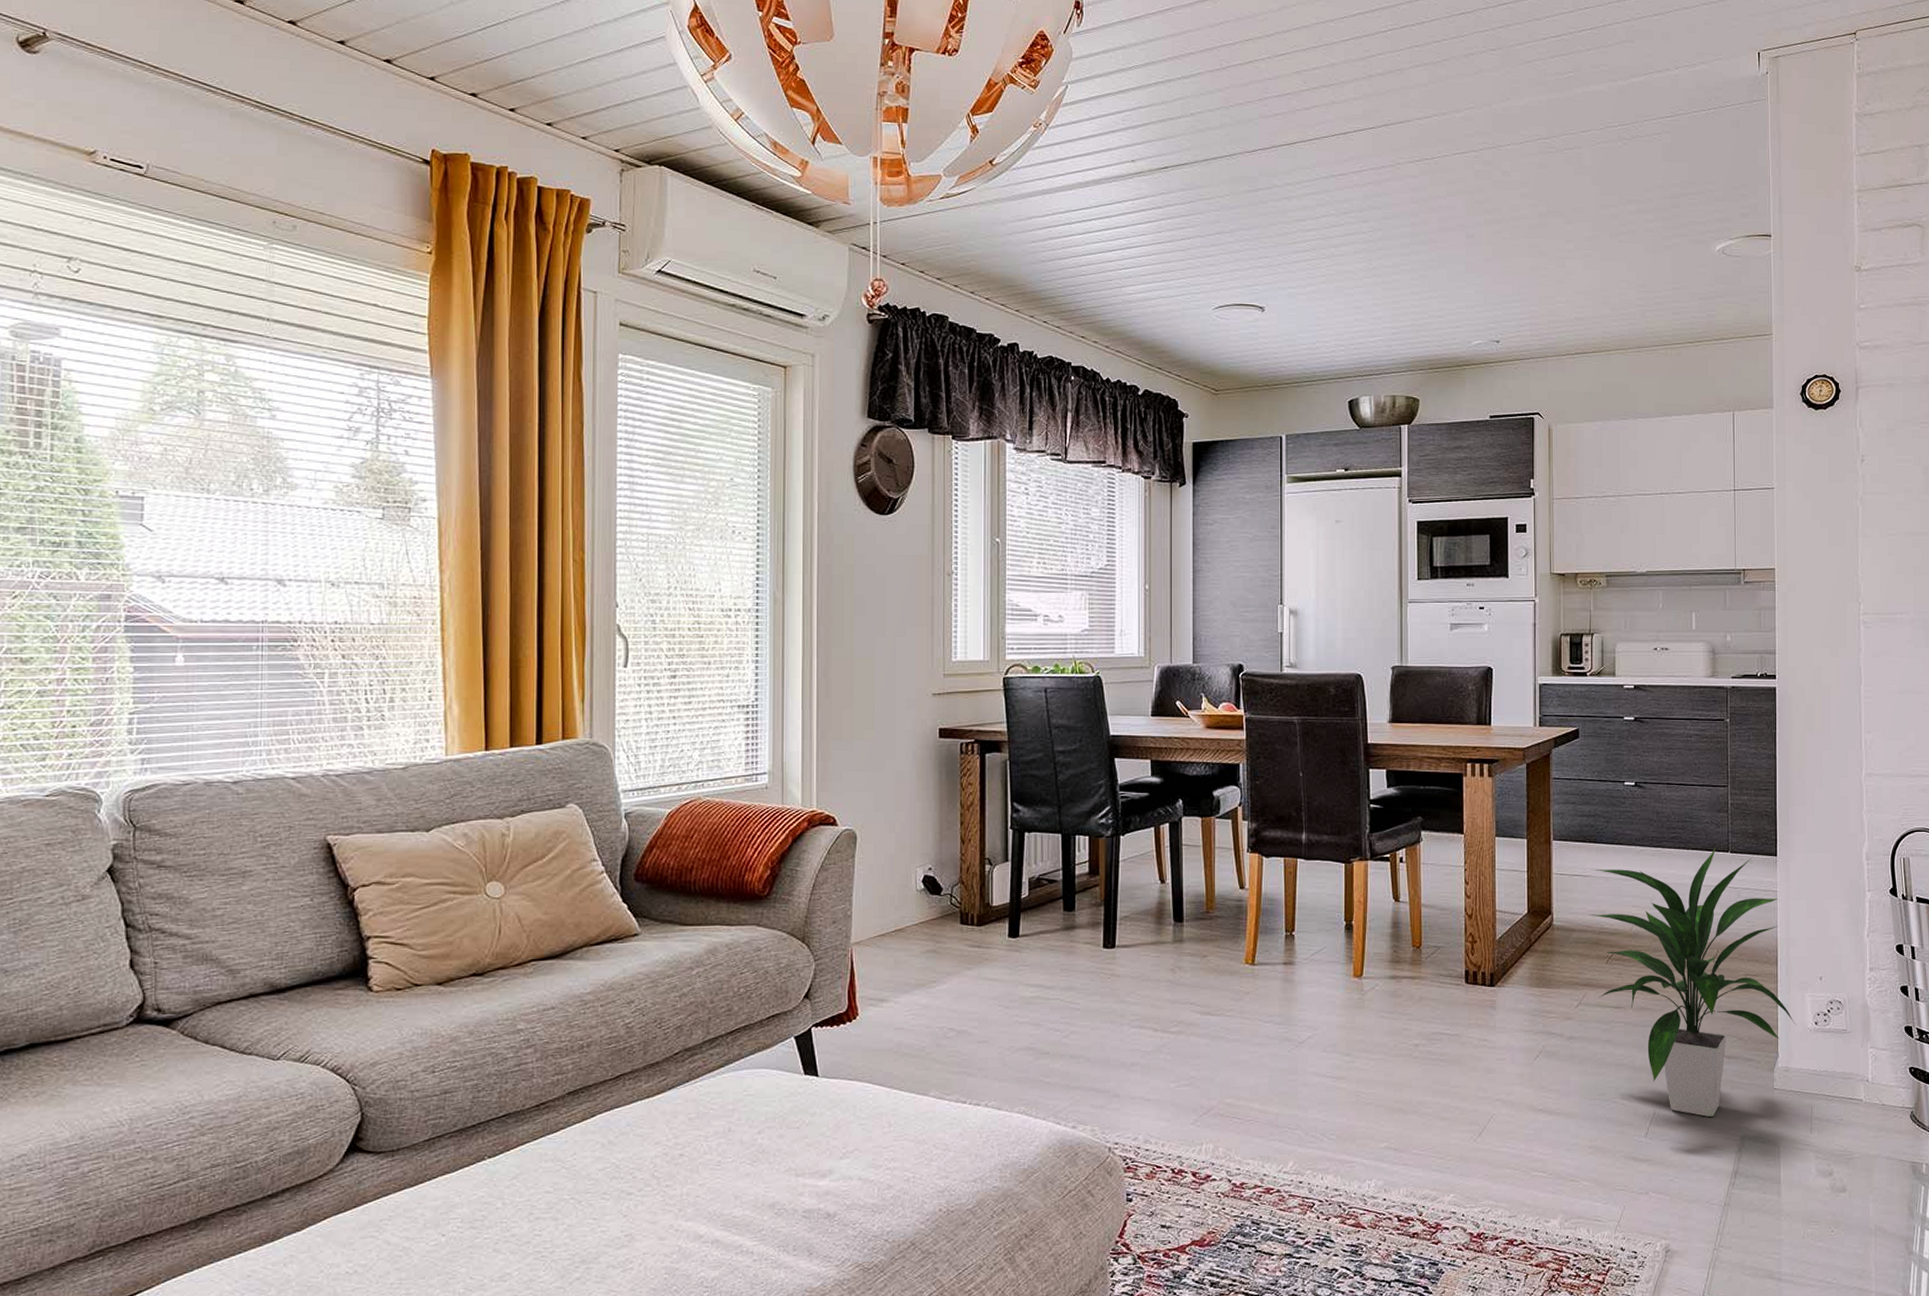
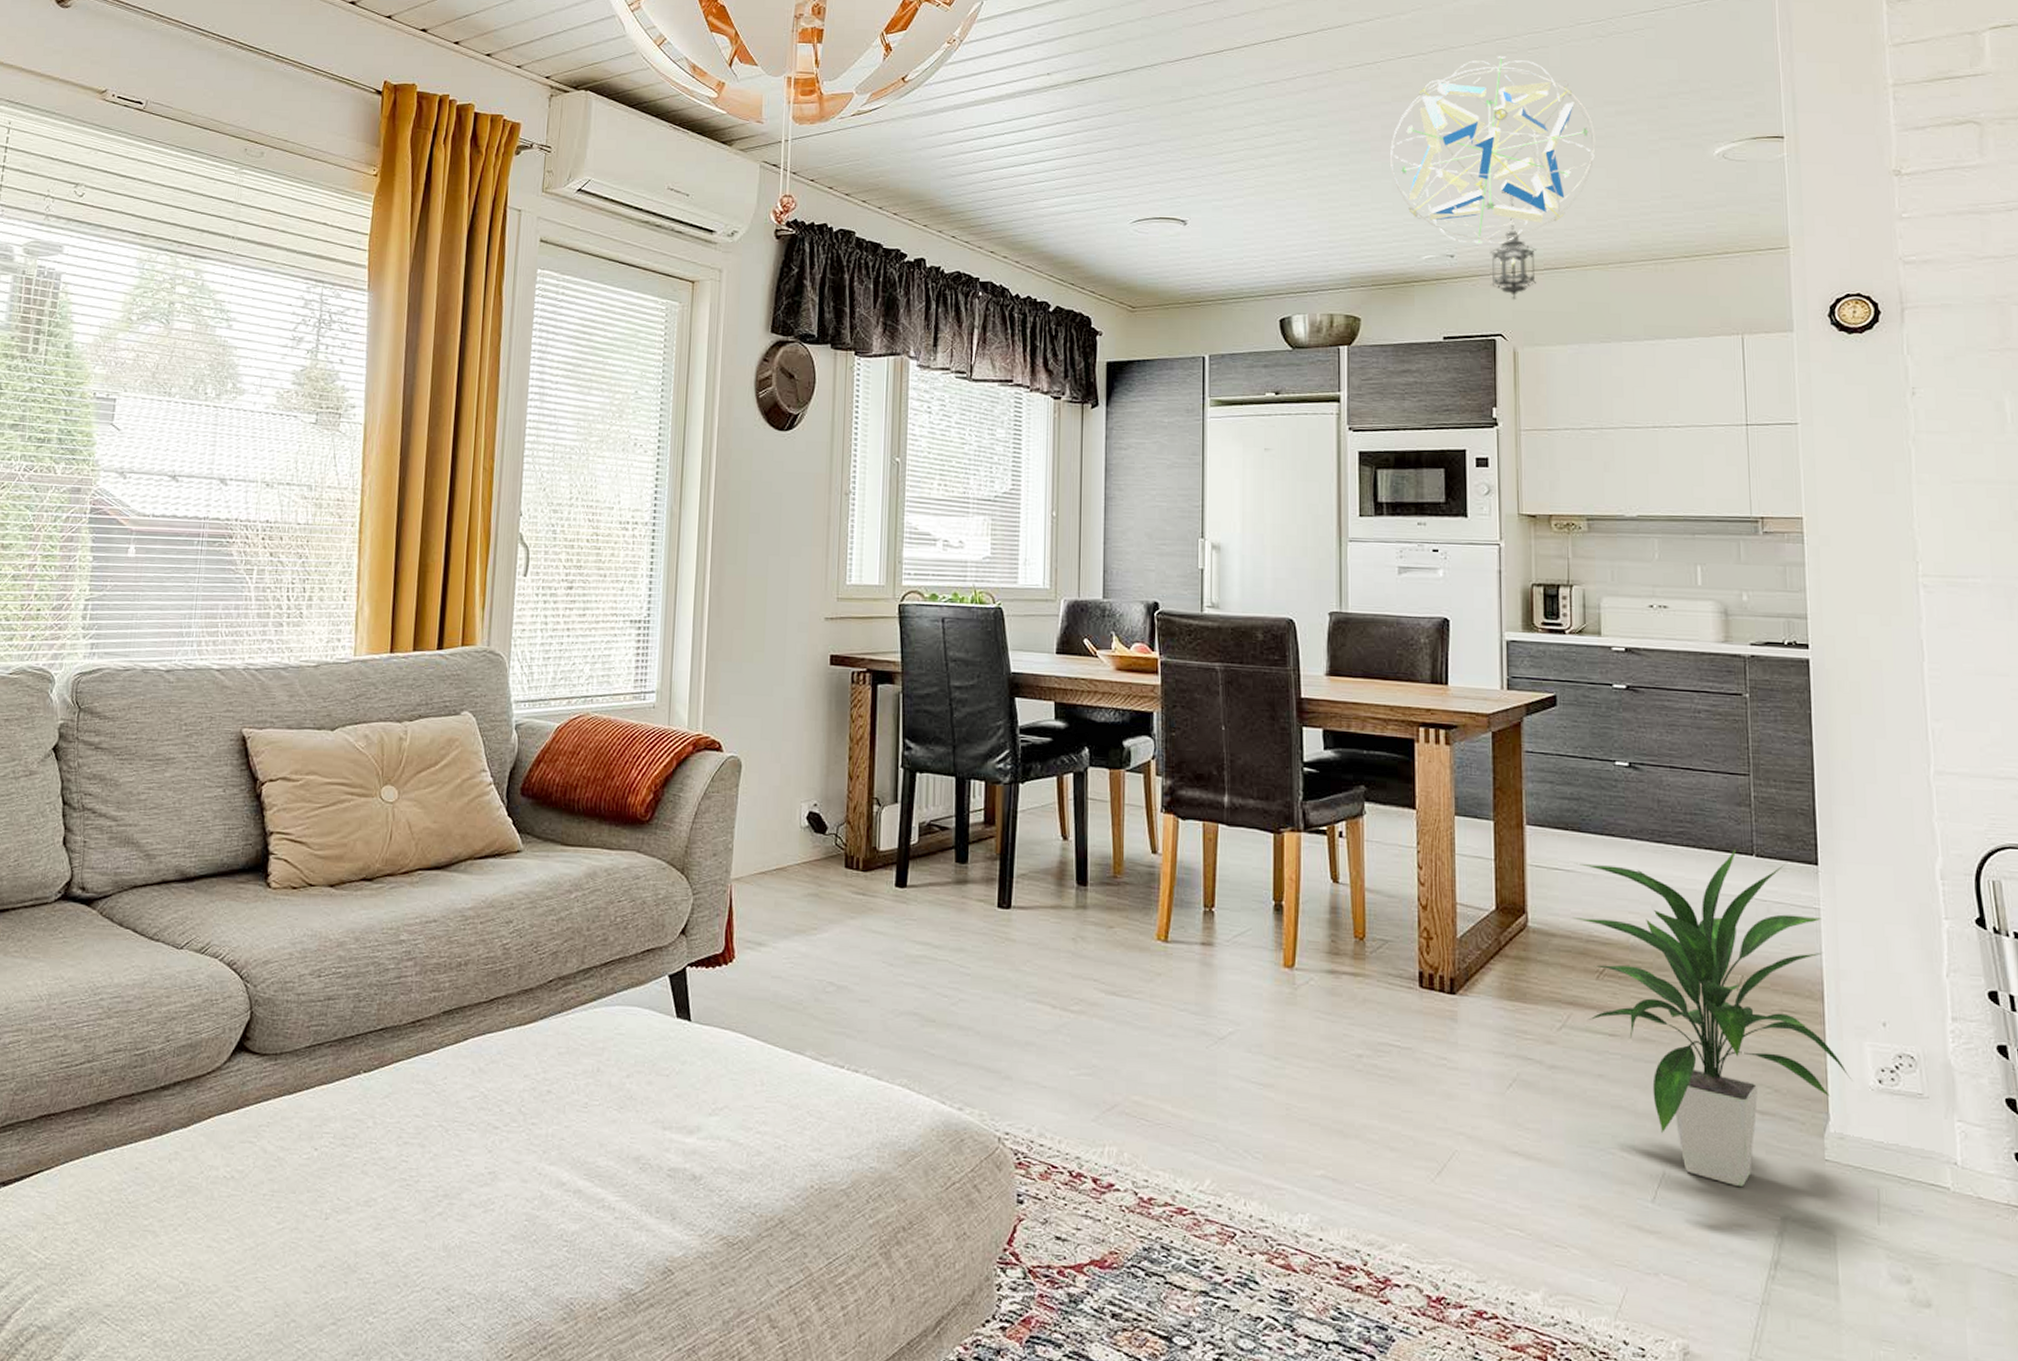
hanging mobile: none [1446,155,1620,330] -> present [1390,56,1596,244]
hanging lantern: none [1529,280,1569,382] -> present [1489,190,1537,301]

